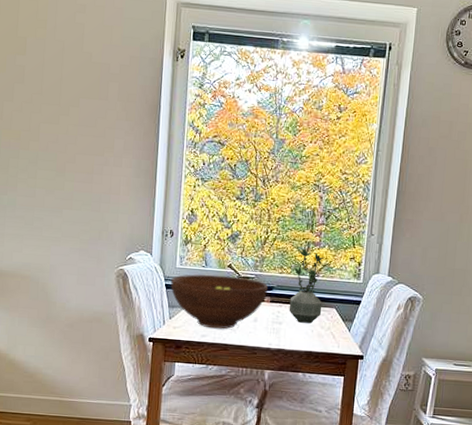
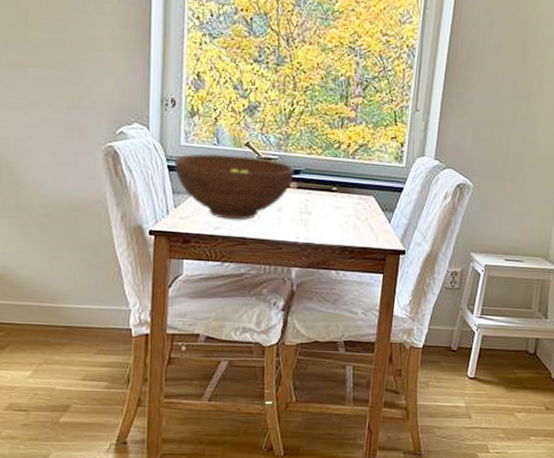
potted plant: present [289,248,325,323] -> none [319,125,362,214]

